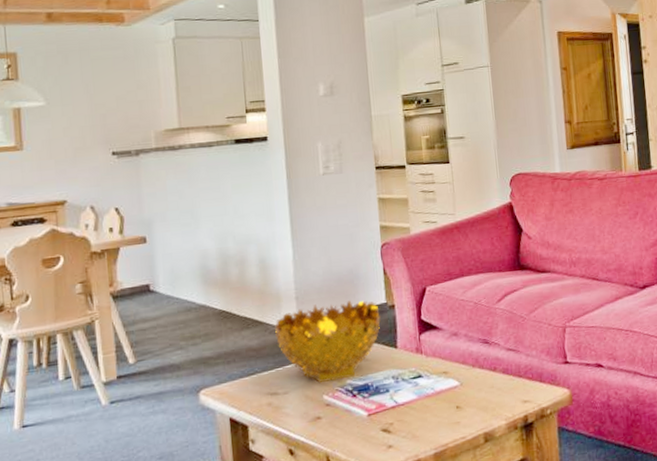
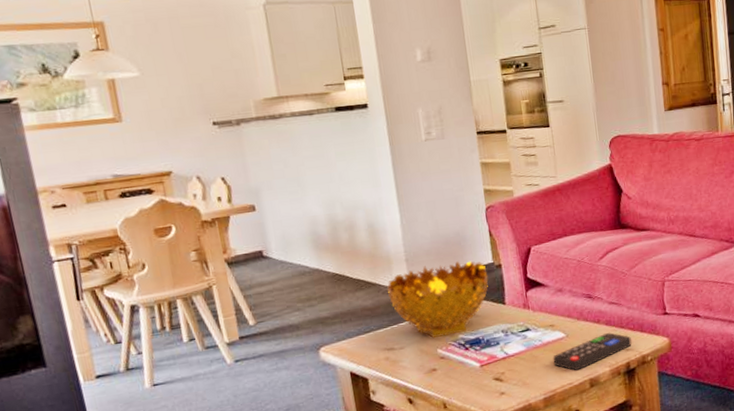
remote control: none [445,382,530,423] -> present [553,333,632,370]

